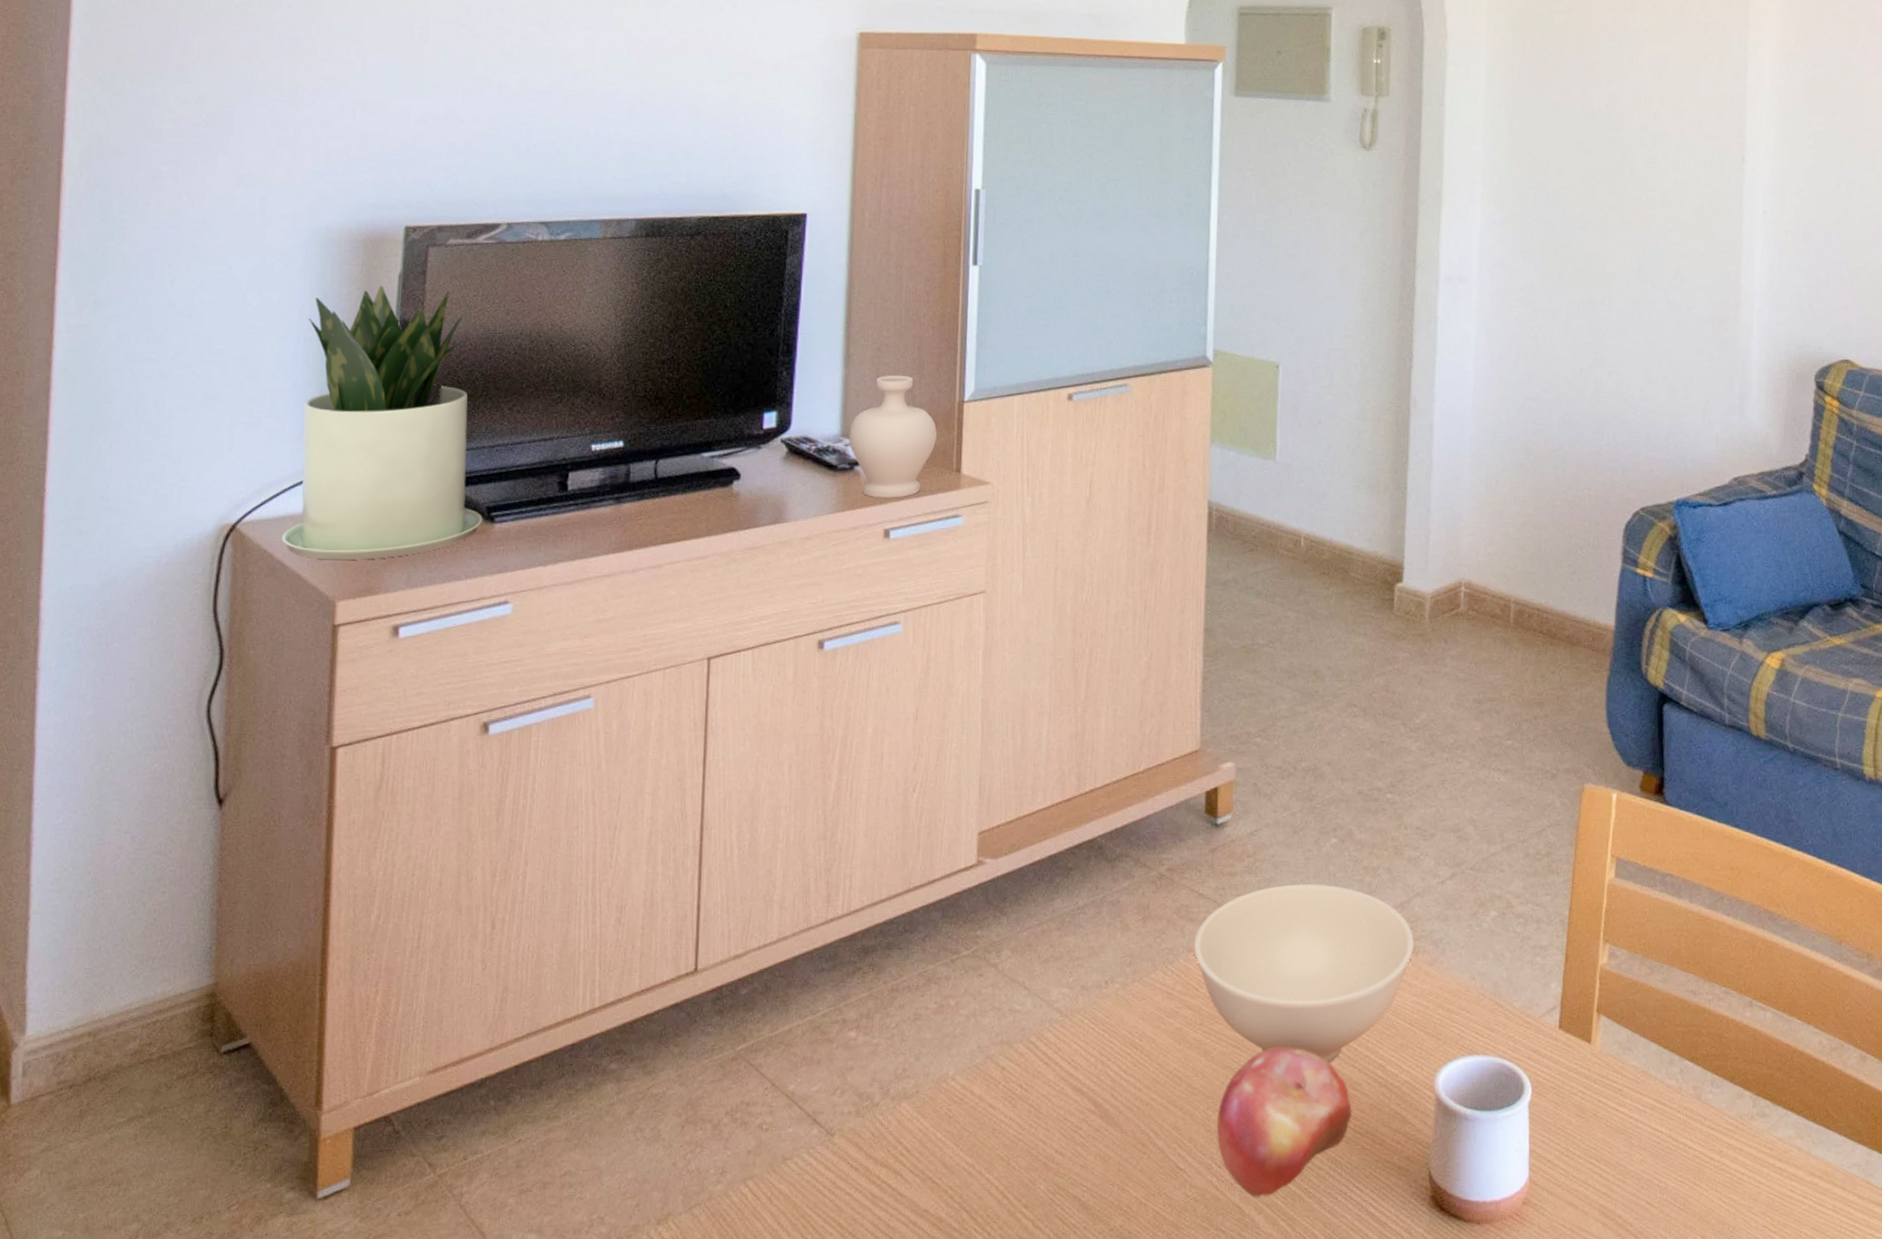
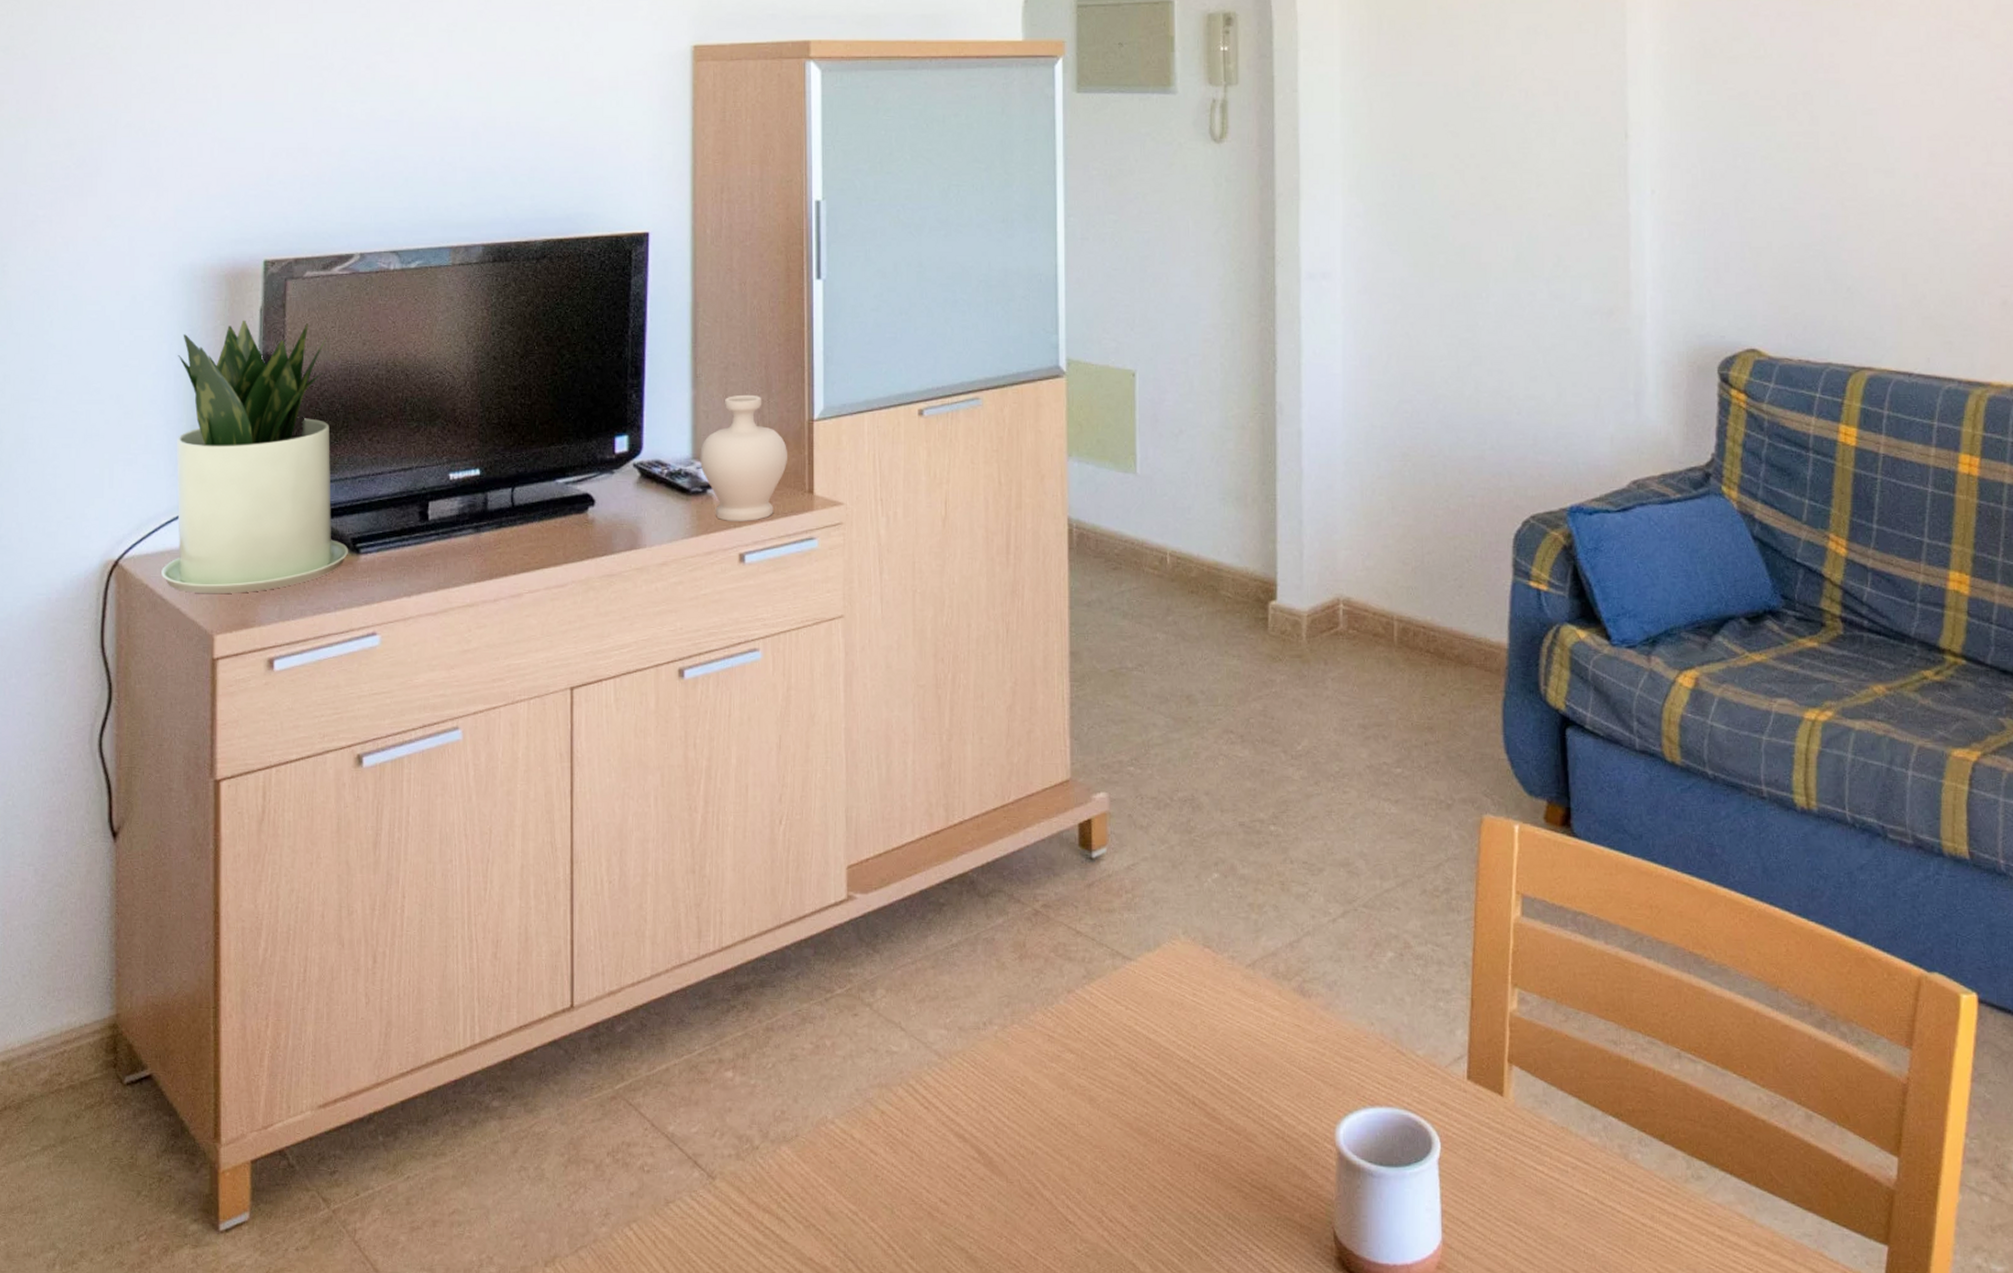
bowl: present [1194,883,1415,1063] -> none [1074,921,1307,1113]
fruit: present [1216,1047,1352,1197] -> none [1105,1094,1248,1254]

